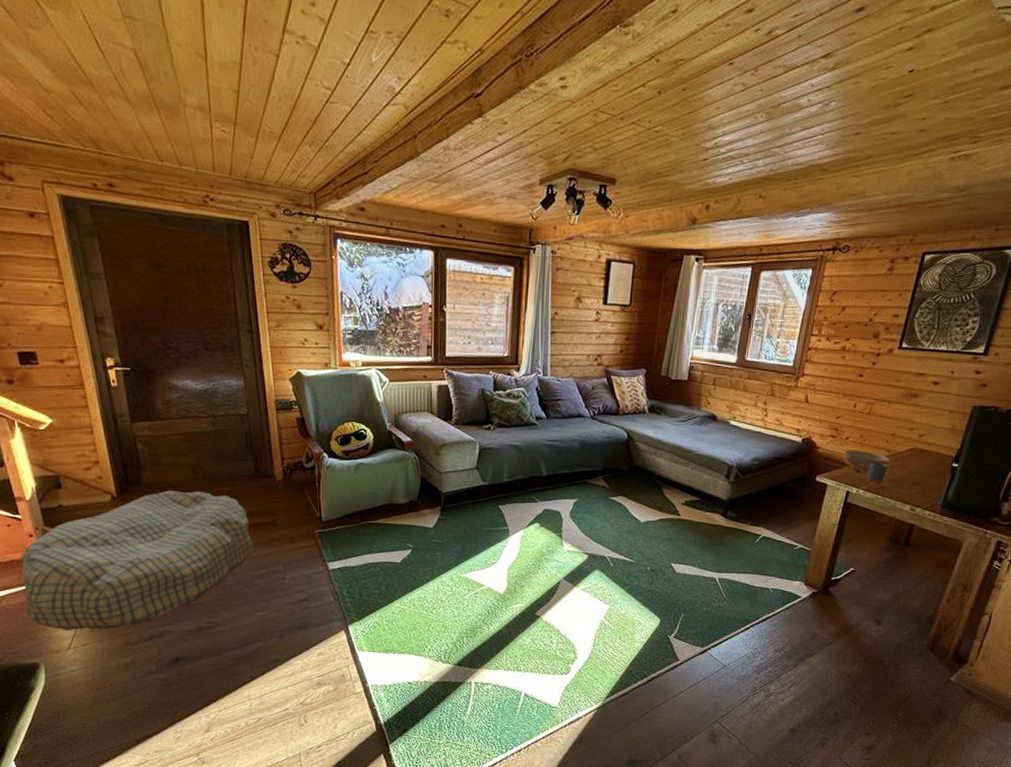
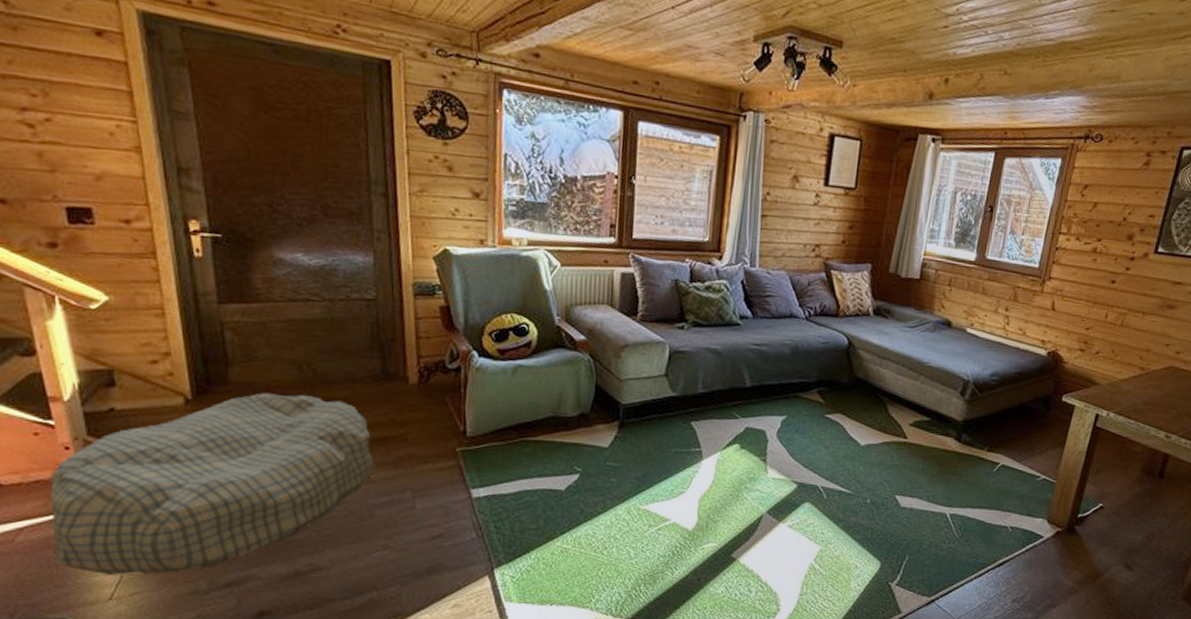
decorative bowl: present [845,449,890,473] -> none [1094,365,1144,394]
mug: present [867,461,888,483] -> none [1119,380,1142,406]

